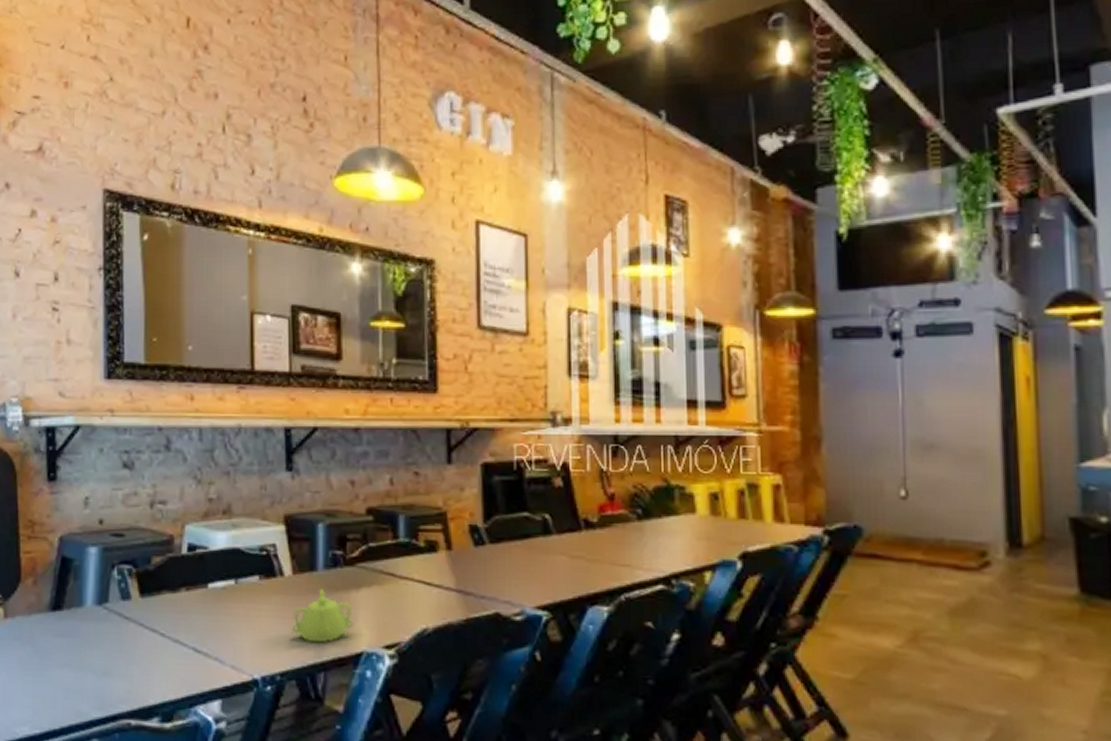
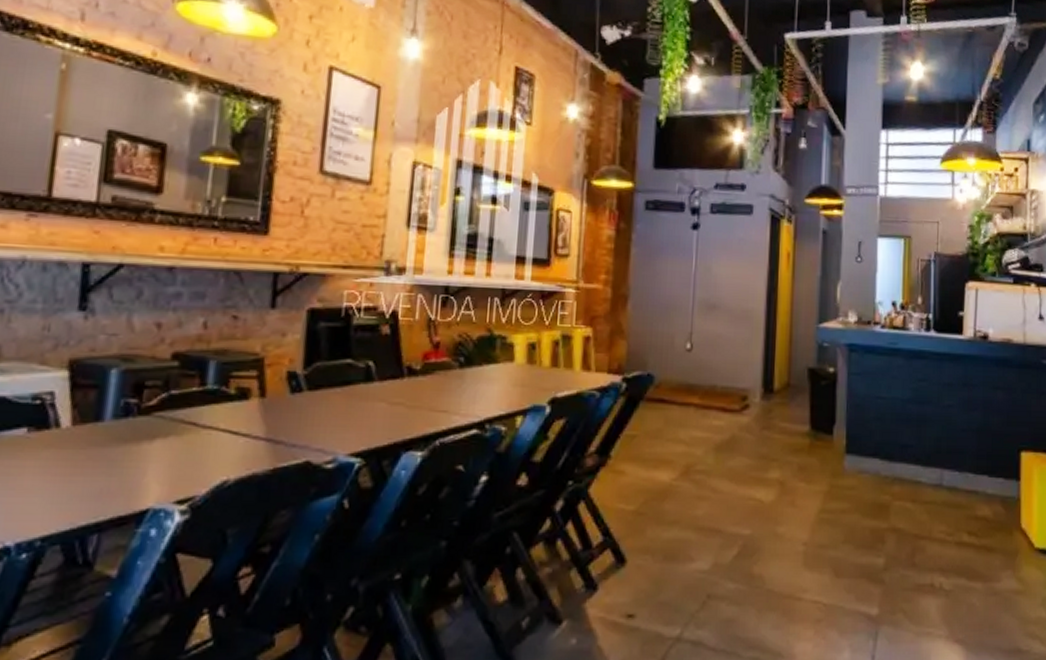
teapot: present [291,589,354,643] -> none [62,442,143,501]

